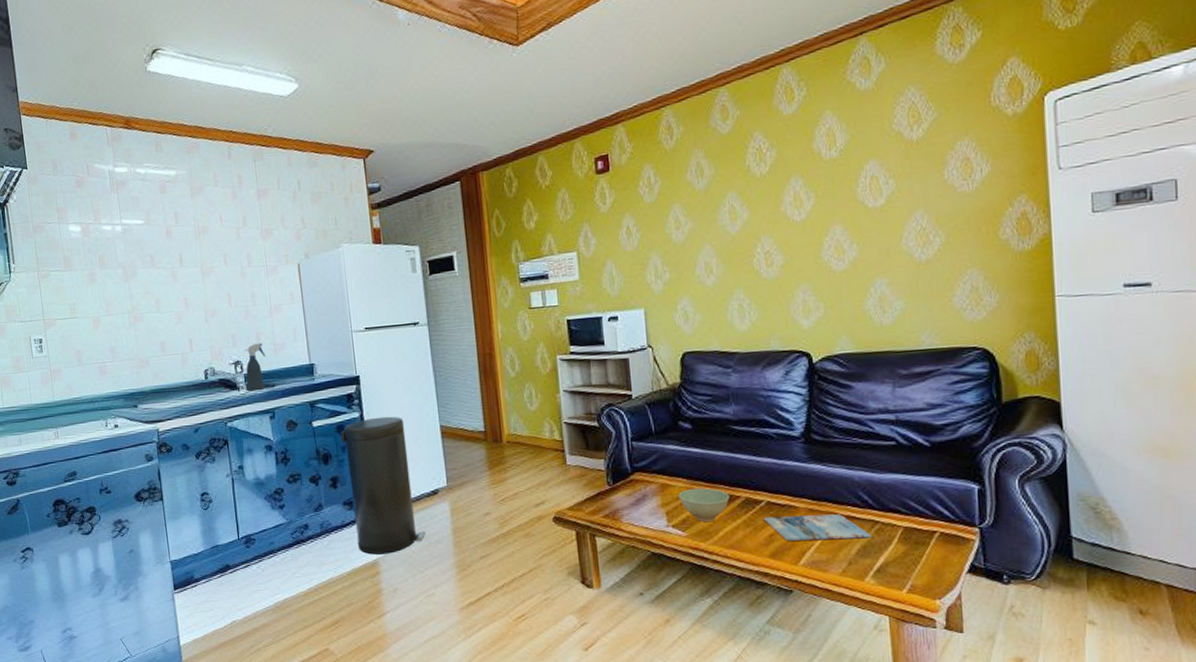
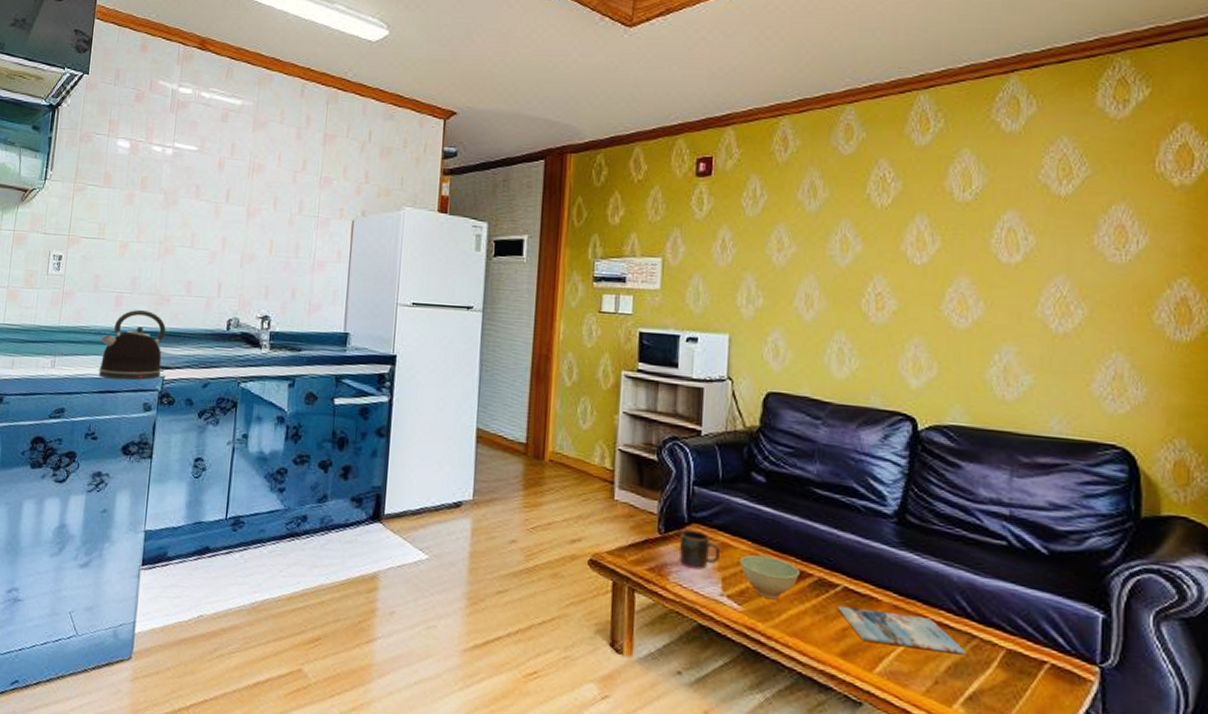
kettle: none [93,374,158,440] -> present [98,309,166,381]
spray bottle: present [244,343,266,391] -> none [270,300,298,352]
pedal bin: present [341,416,426,555] -> none [359,405,439,568]
mug: none [626,478,663,510] -> present [679,529,721,570]

